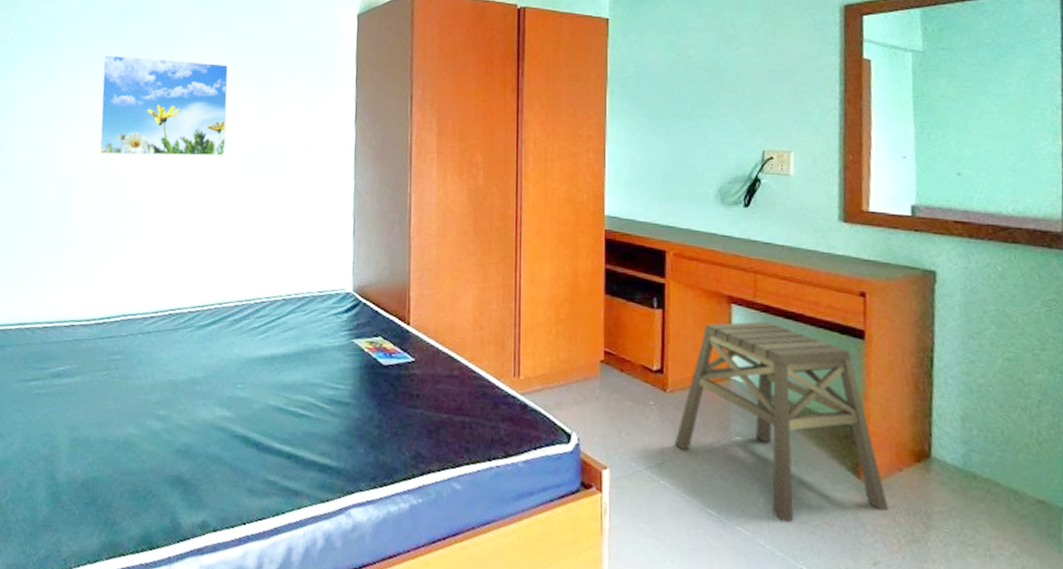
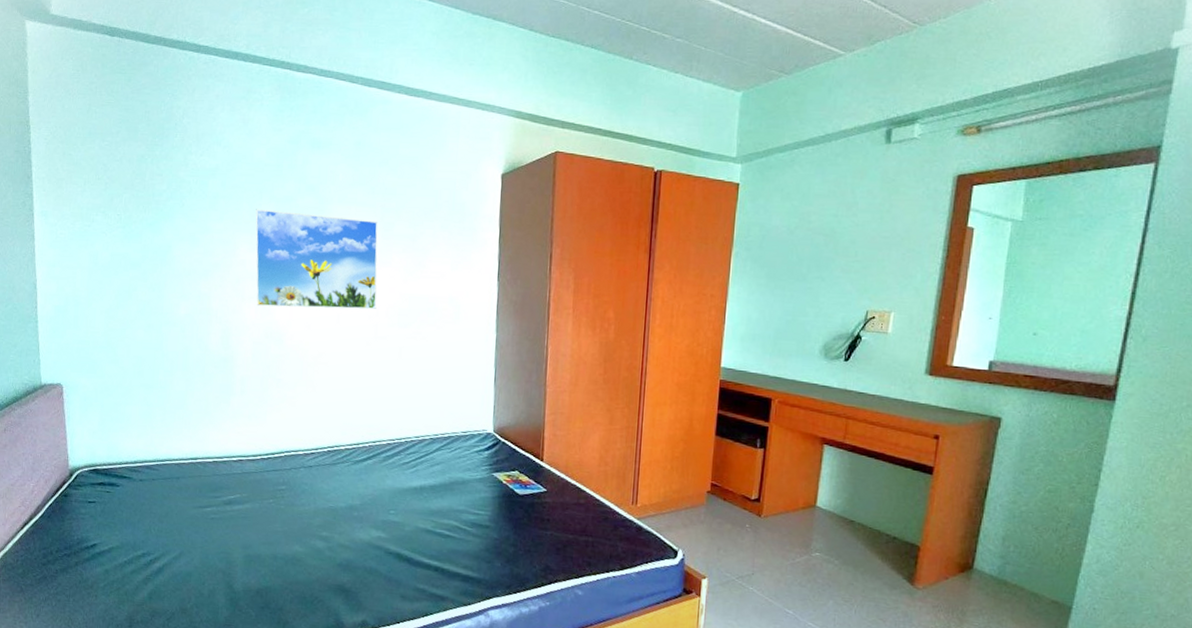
stool: present [675,321,889,523] -> none [764,459,933,619]

